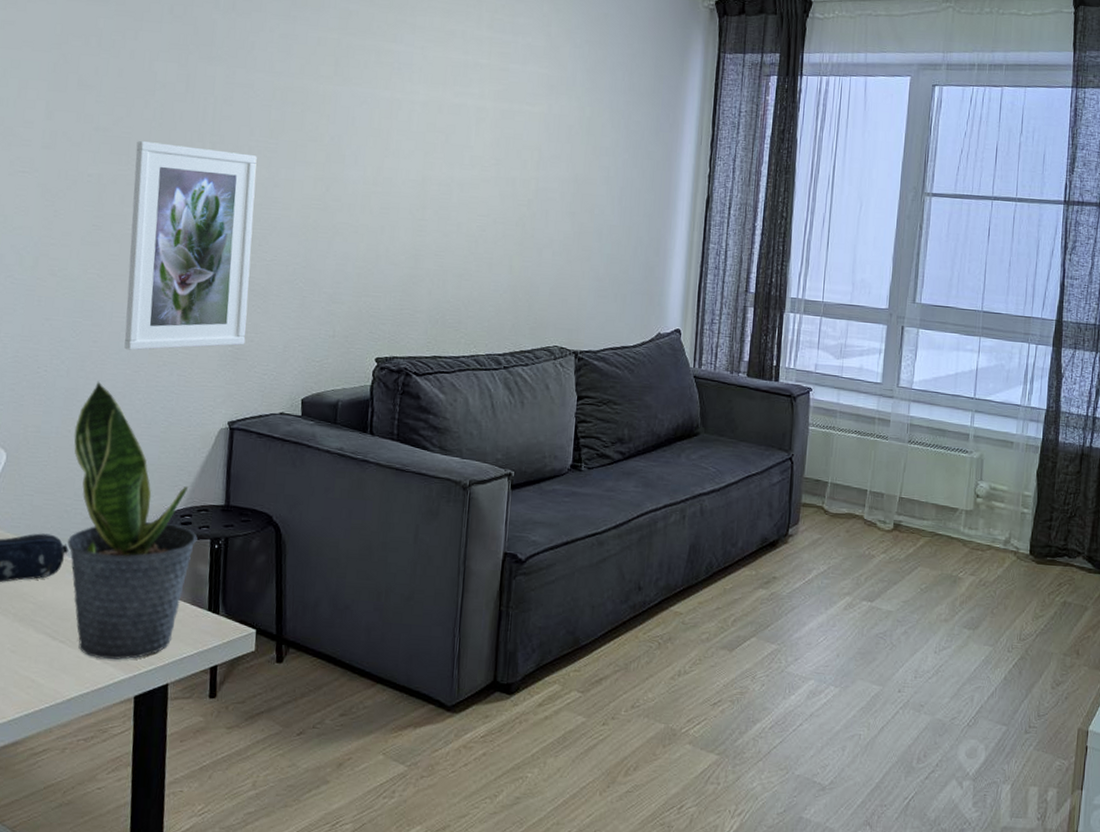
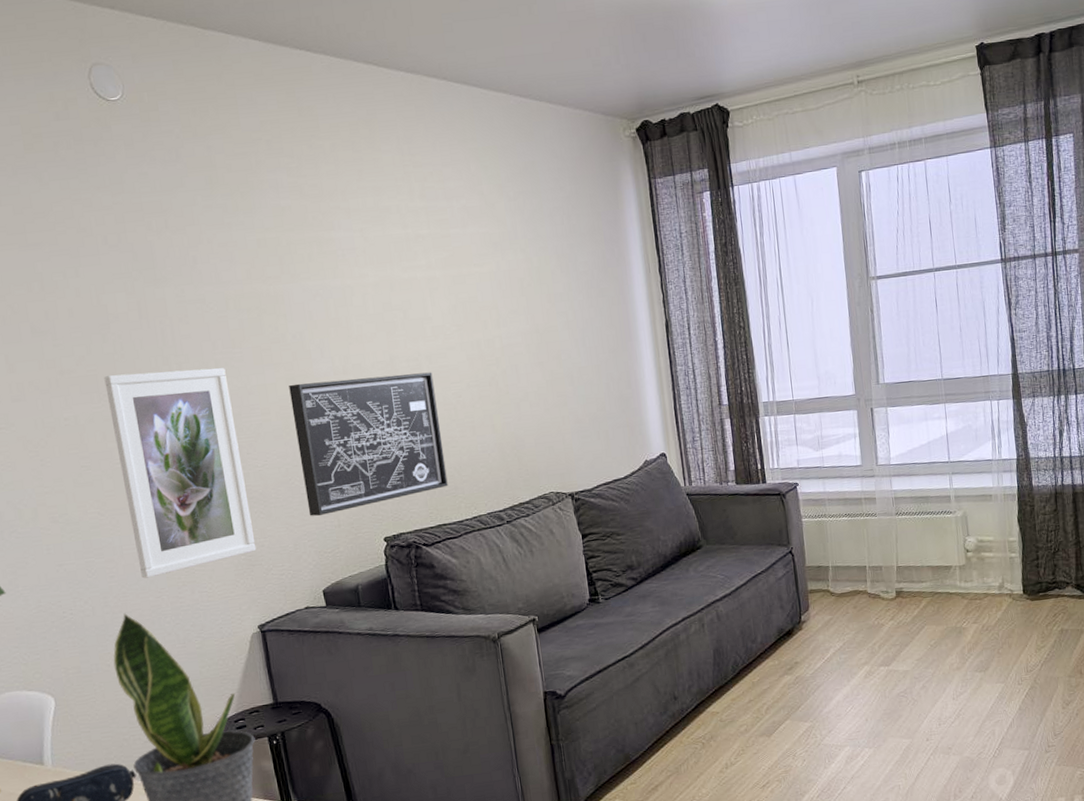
wall art: none [306,185,461,323] -> present [289,372,448,516]

